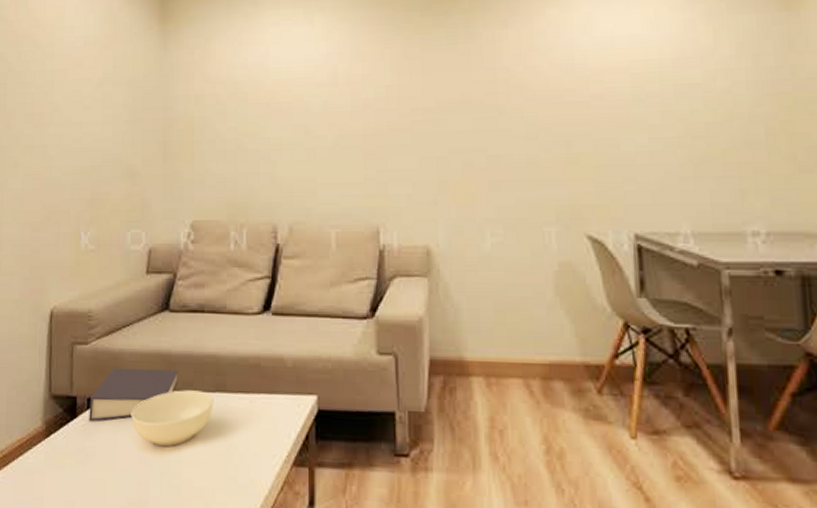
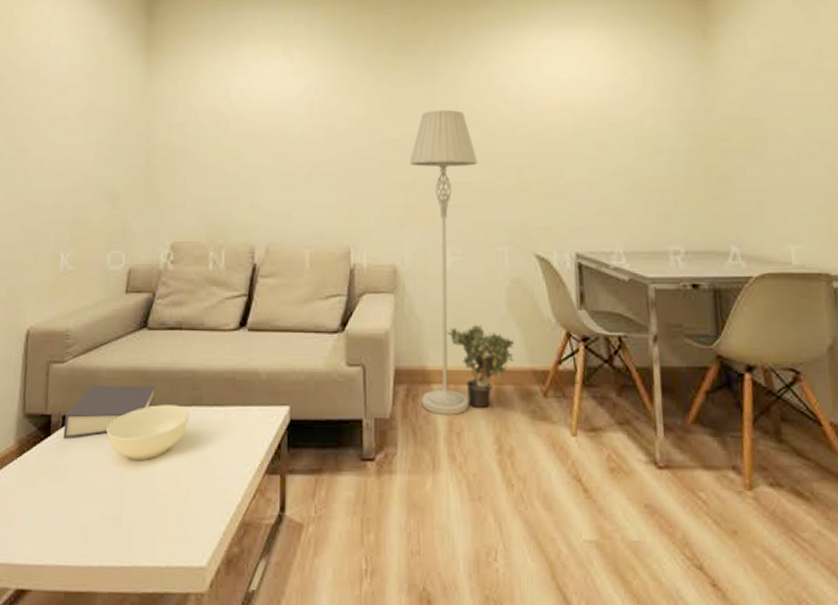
floor lamp: none [443,74,520,411] -> present [410,109,478,415]
potted plant: none [487,313,564,405] -> present [447,325,514,409]

